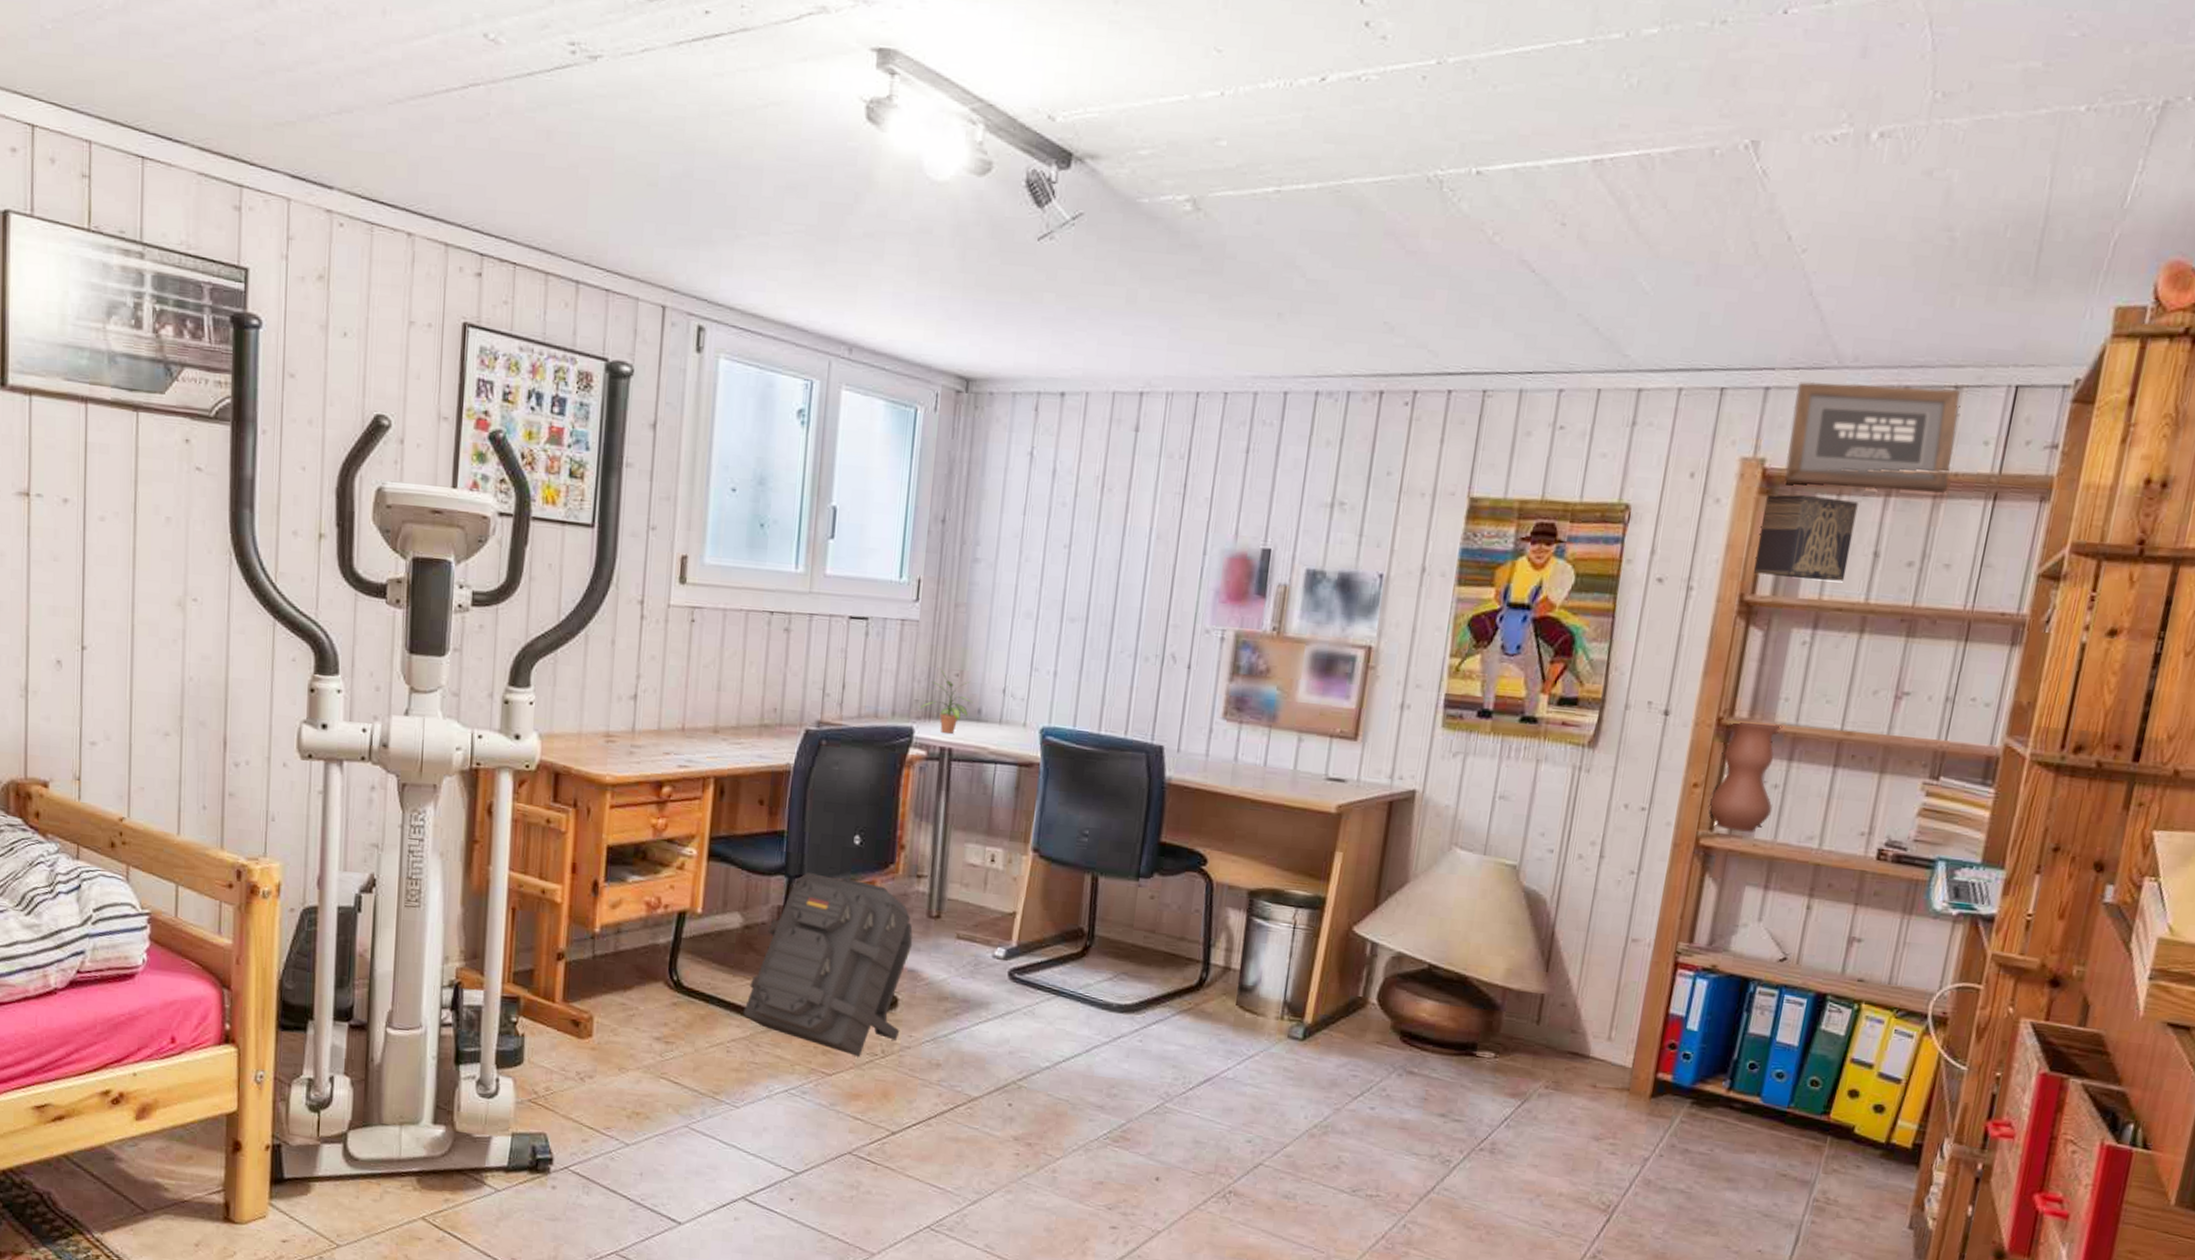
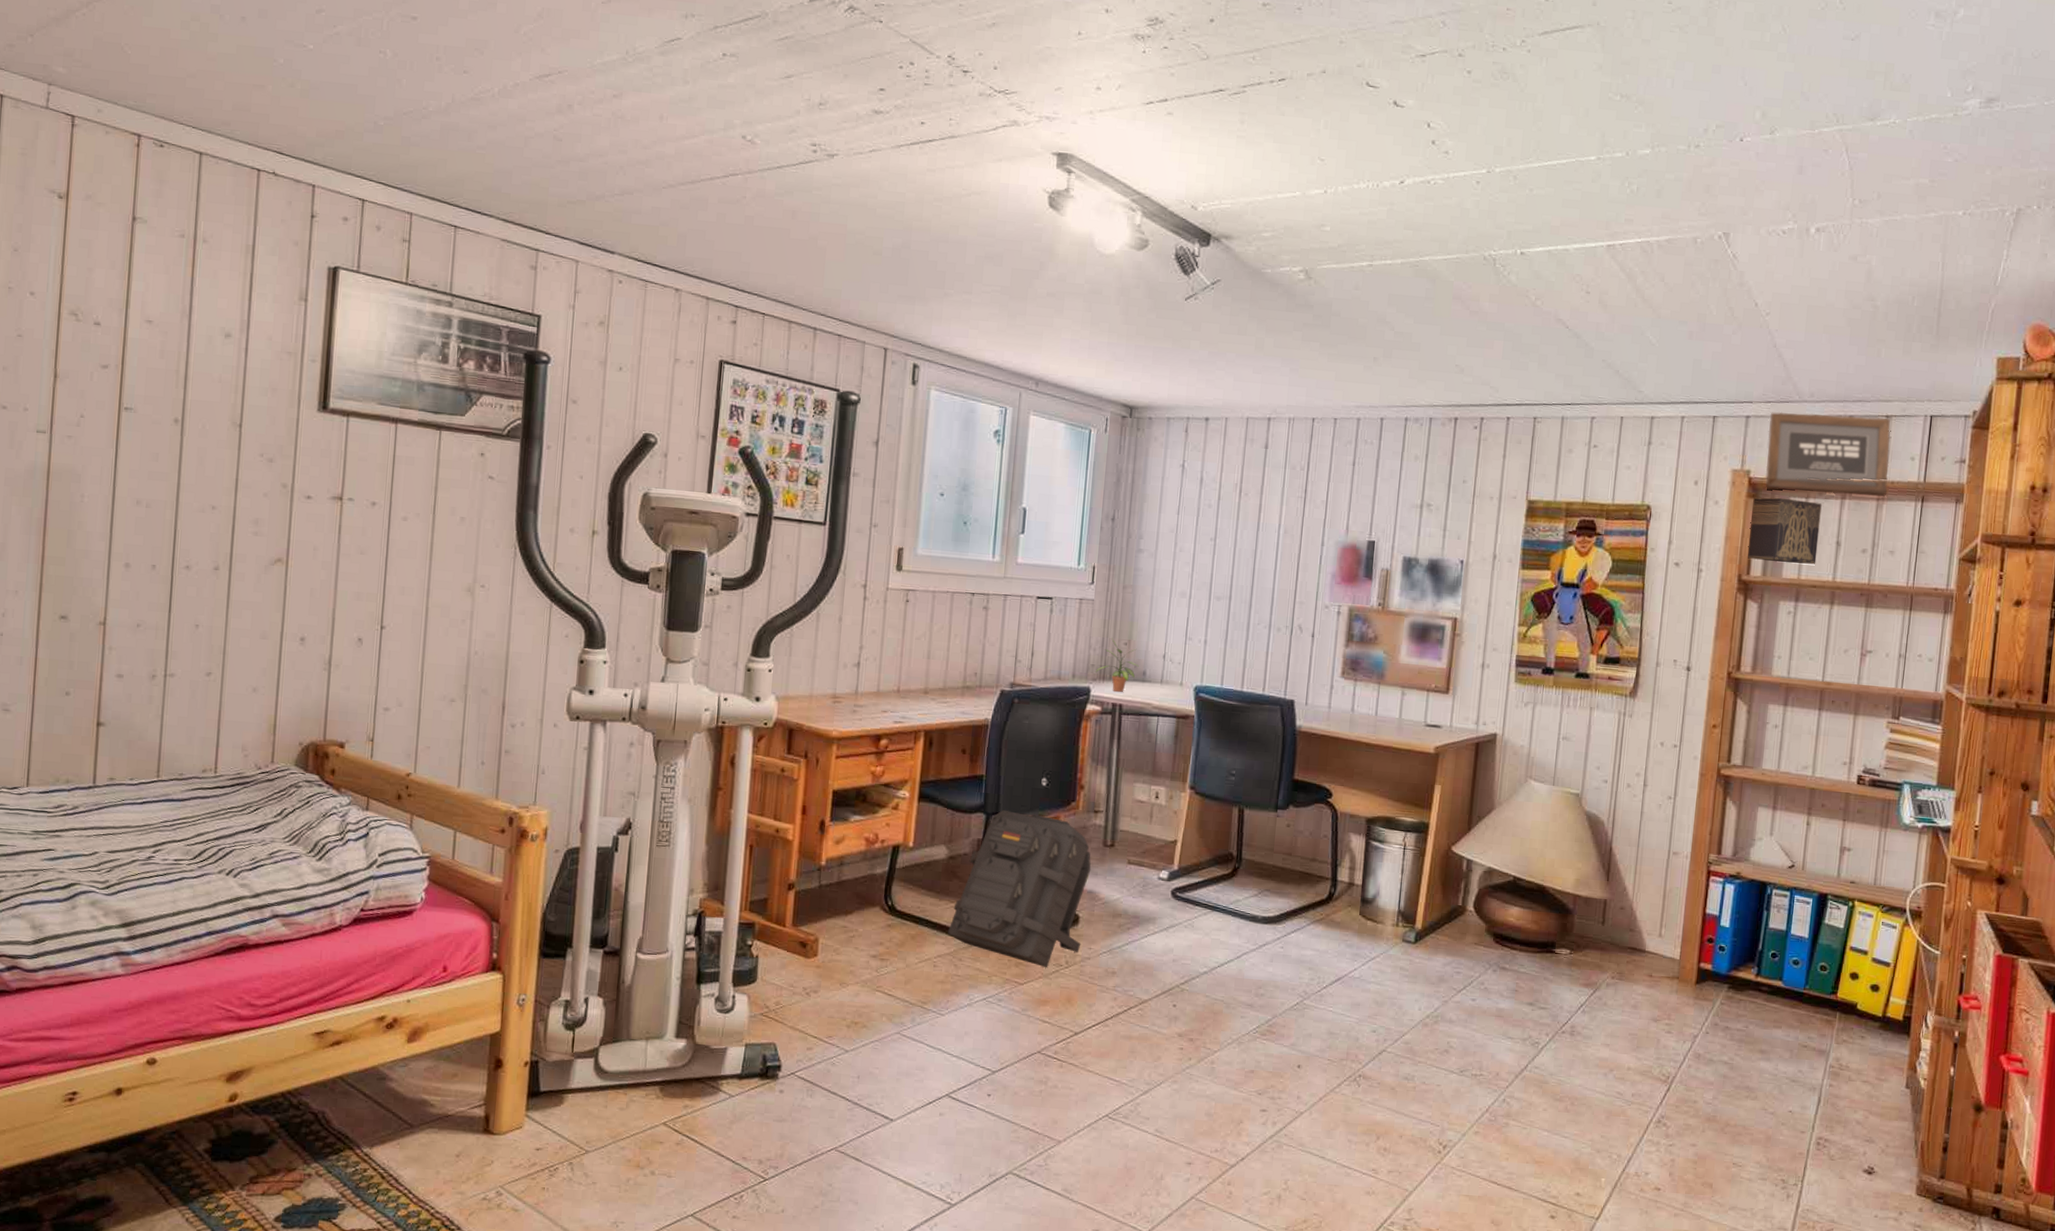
vase: present [1707,719,1783,832] -> none [1724,673,1778,764]

